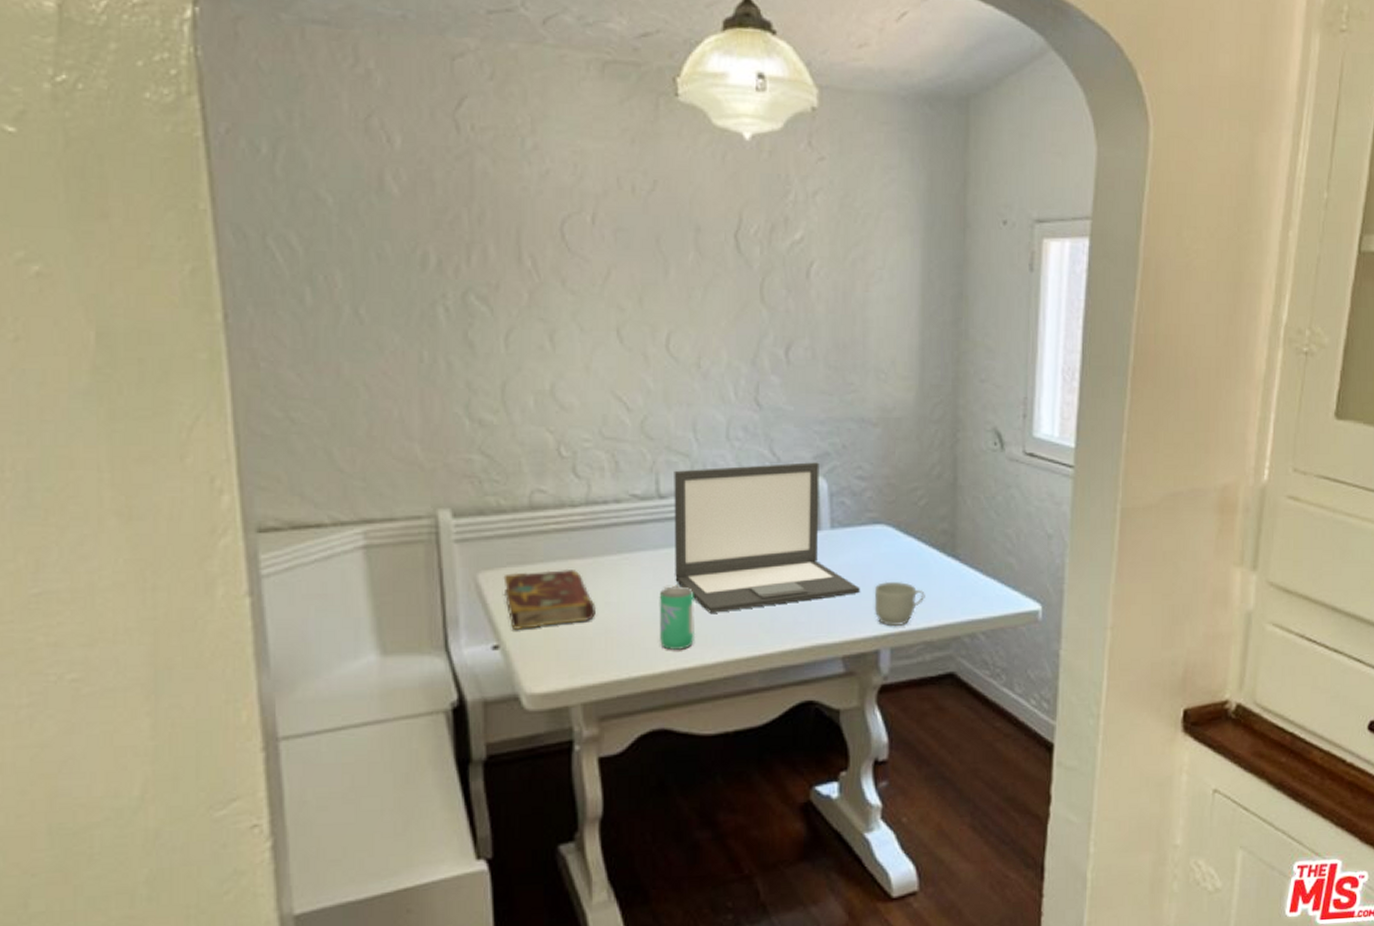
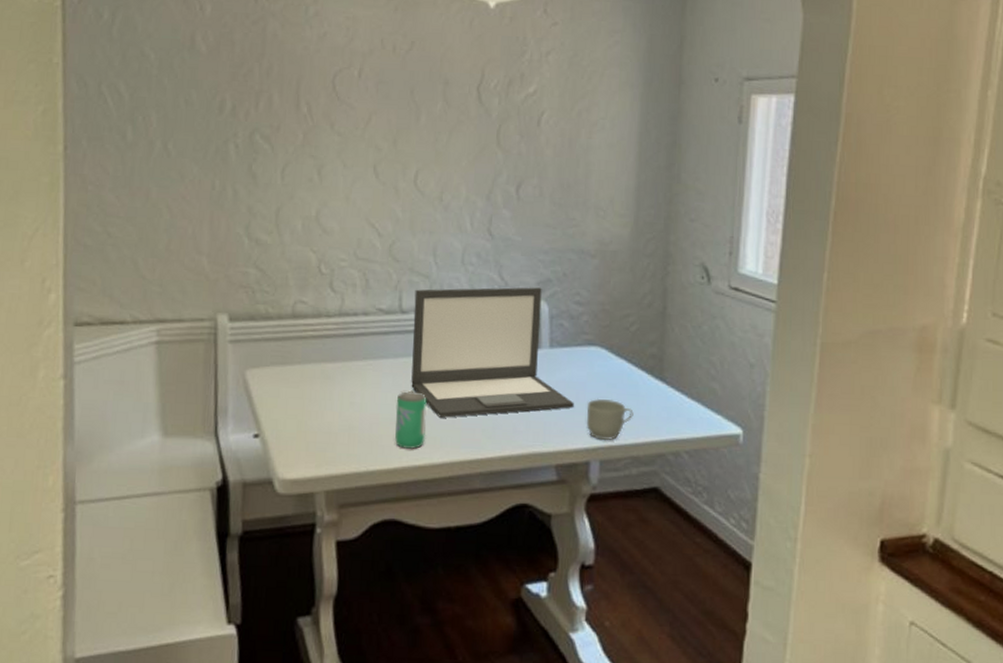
book: present [503,568,596,631] -> none [266,370,342,423]

